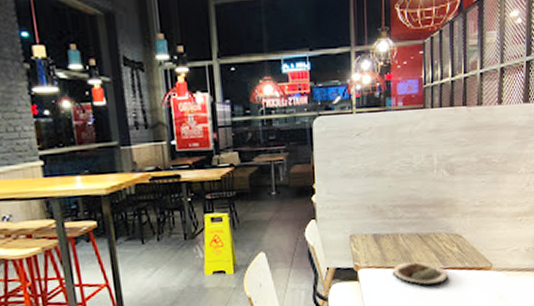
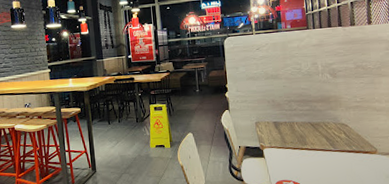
plate: present [392,262,449,286] -> none [291,144,339,164]

